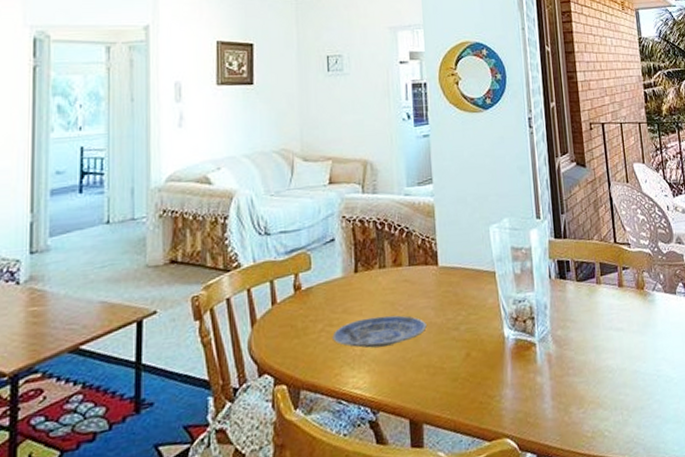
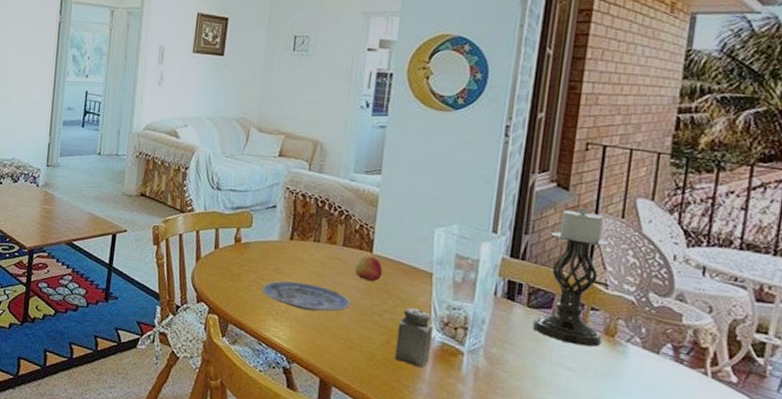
apple: none [424,269,451,297] -> present [354,255,383,282]
salt shaker: none [474,311,508,373] -> present [394,308,433,368]
candle holder: none [580,180,636,306] -> present [533,208,610,347]

